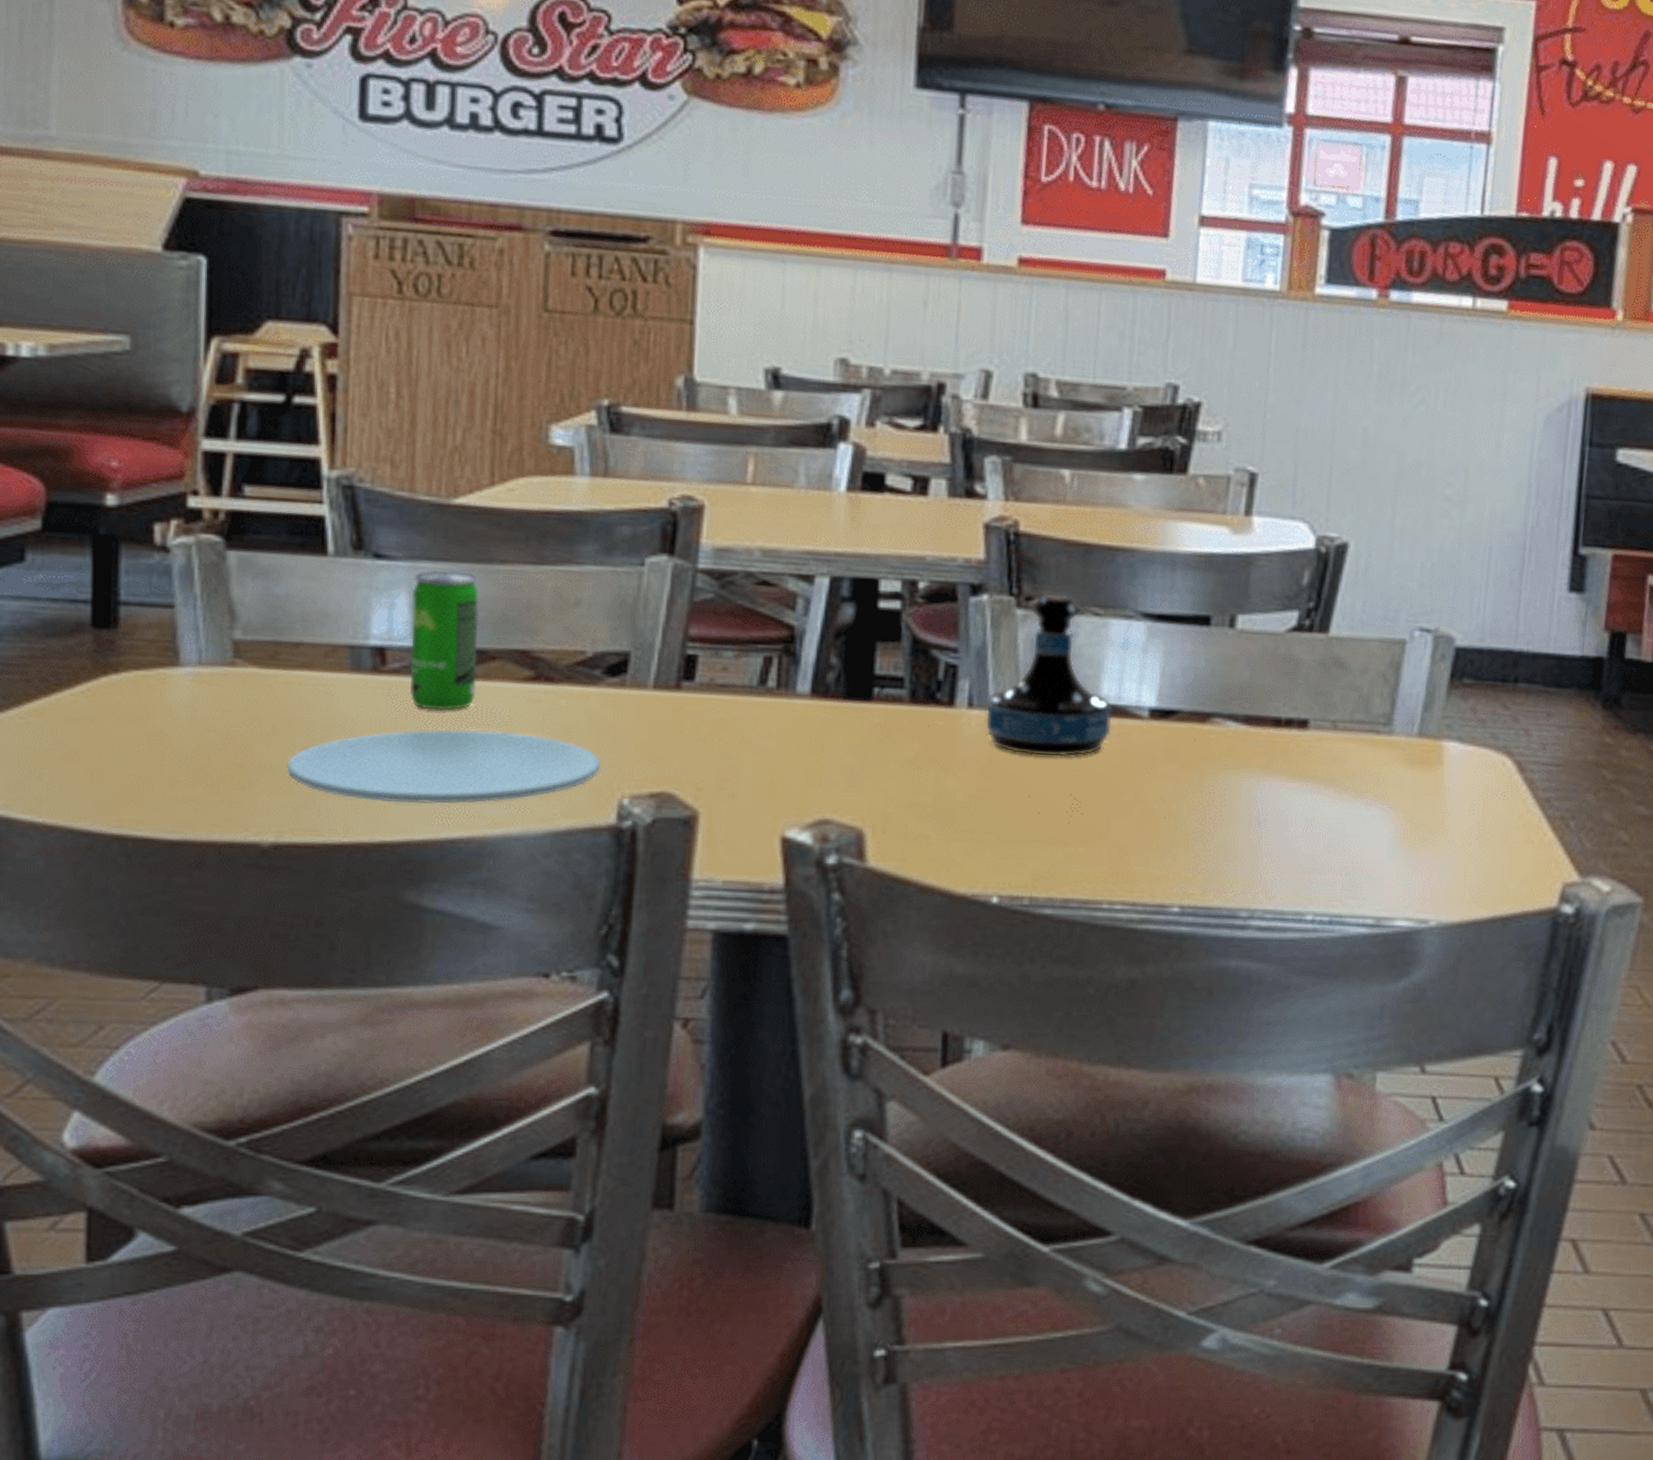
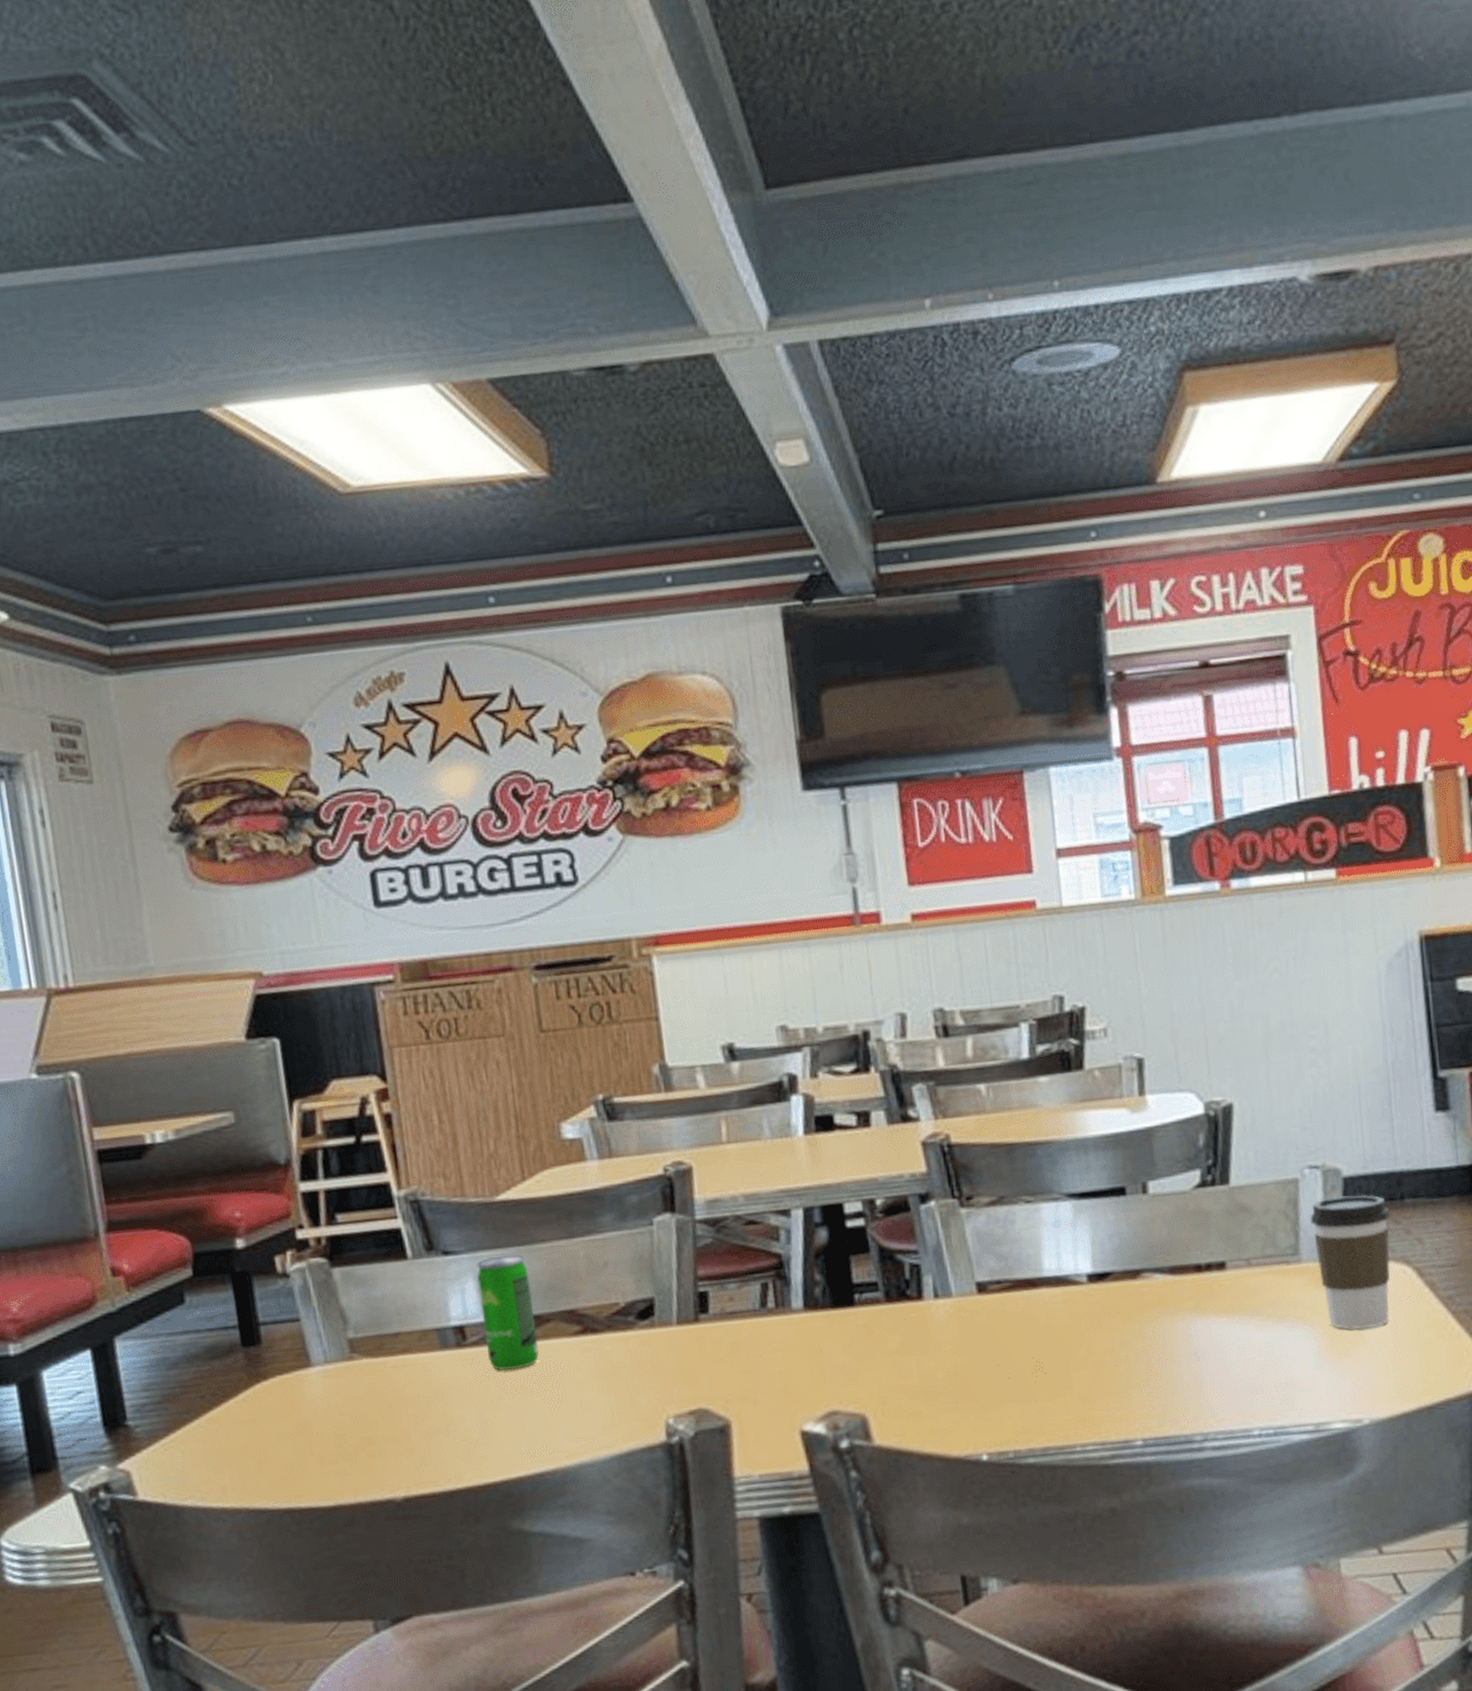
paper plate: present [286,729,602,804] -> none [404,1378,647,1452]
tequila bottle: present [985,593,1112,757] -> none [949,1189,1058,1331]
coffee cup: none [1411,667,1500,821] -> present [1310,1194,1391,1330]

